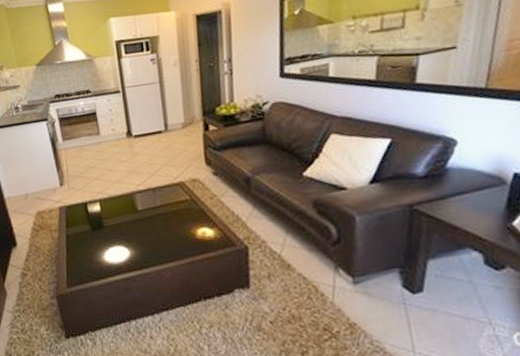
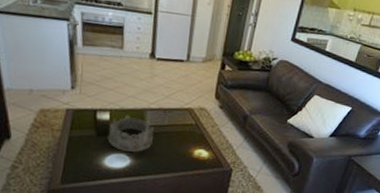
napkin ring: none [101,203,149,244] -> present [107,116,154,153]

